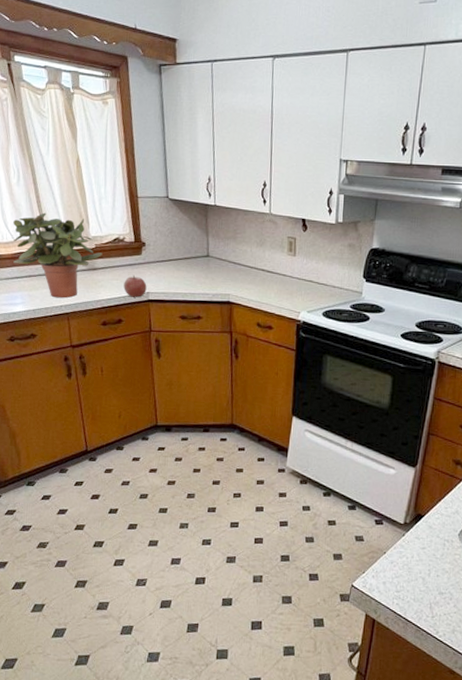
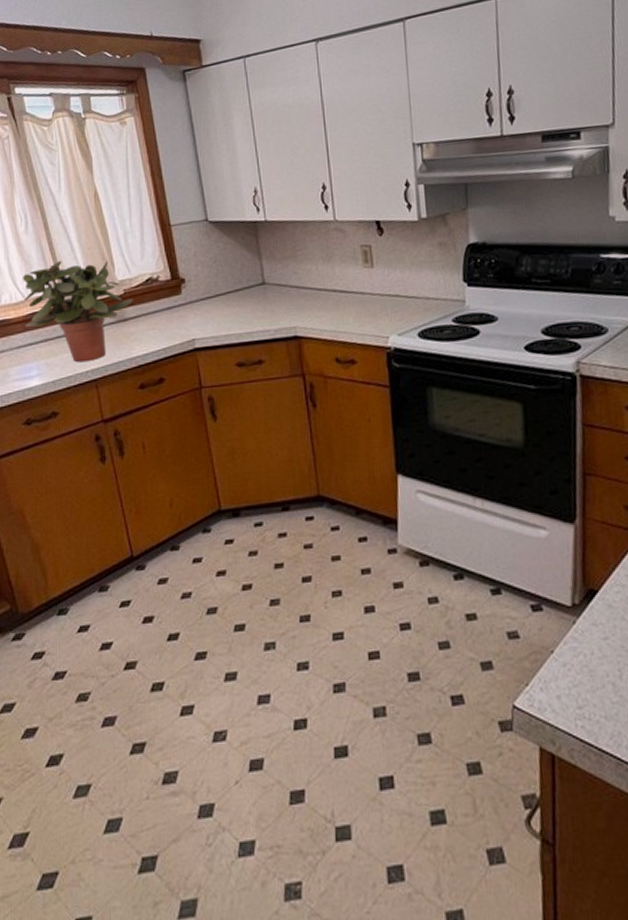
fruit: present [123,274,147,297] -> none [162,320,191,348]

